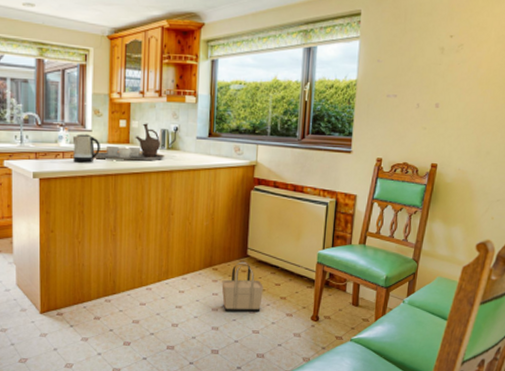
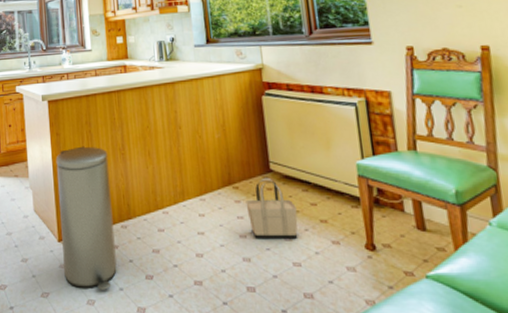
pedal bin: none [43,225,99,355] -> present [55,146,117,290]
kettle: present [72,134,100,164] -> none [74,54,101,84]
tea set: present [93,123,165,161] -> none [95,37,164,78]

